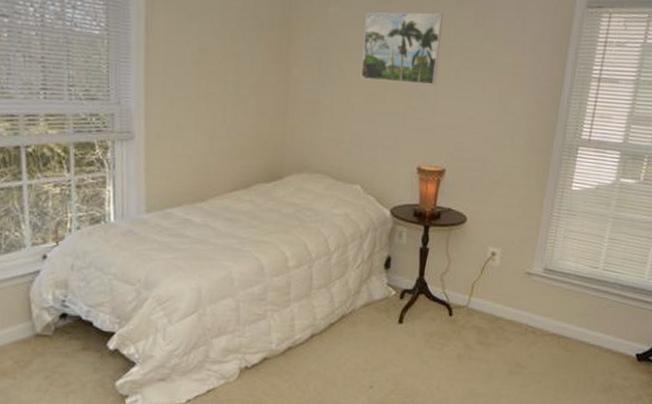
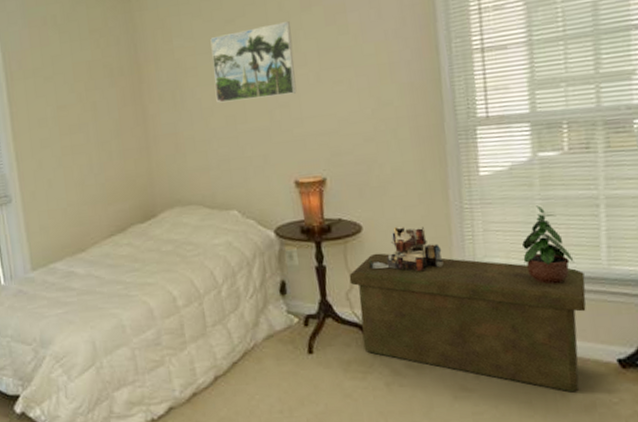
storage bench: none [446,243,630,376] -> present [349,253,586,393]
ruined building: none [466,222,528,265] -> present [369,226,444,272]
potted plant: none [588,223,625,289] -> present [522,205,574,285]

